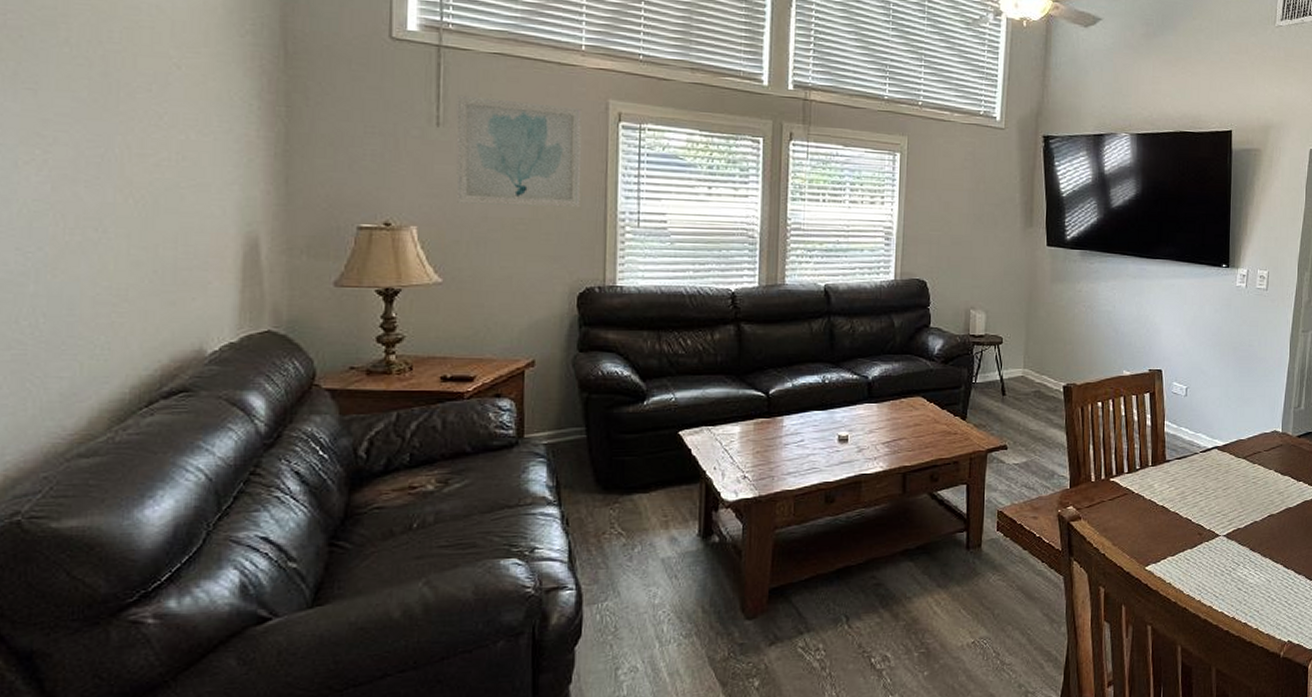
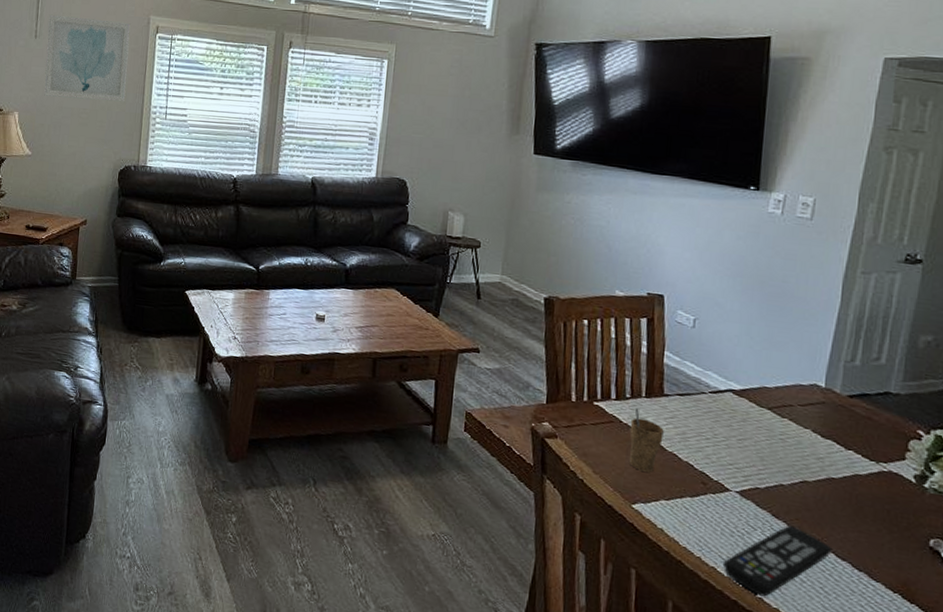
cup: none [1140,477,1167,534] -> present [628,408,664,473]
remote control: none [1217,554,1292,621] -> present [723,525,832,597]

